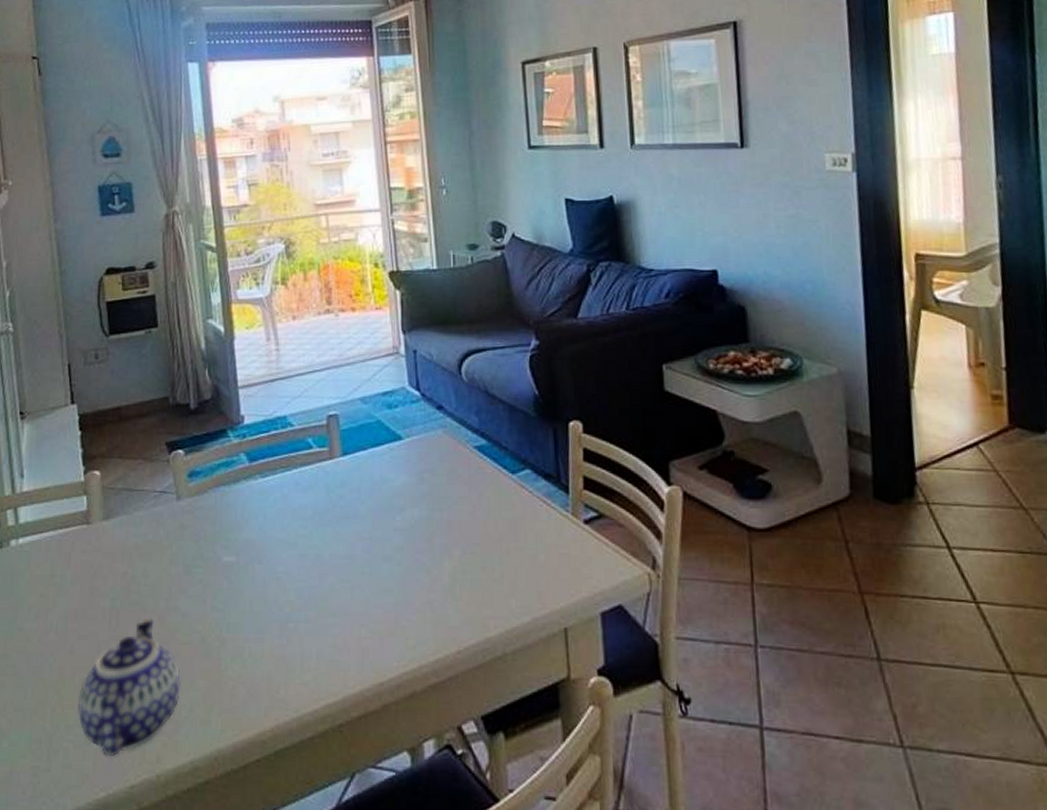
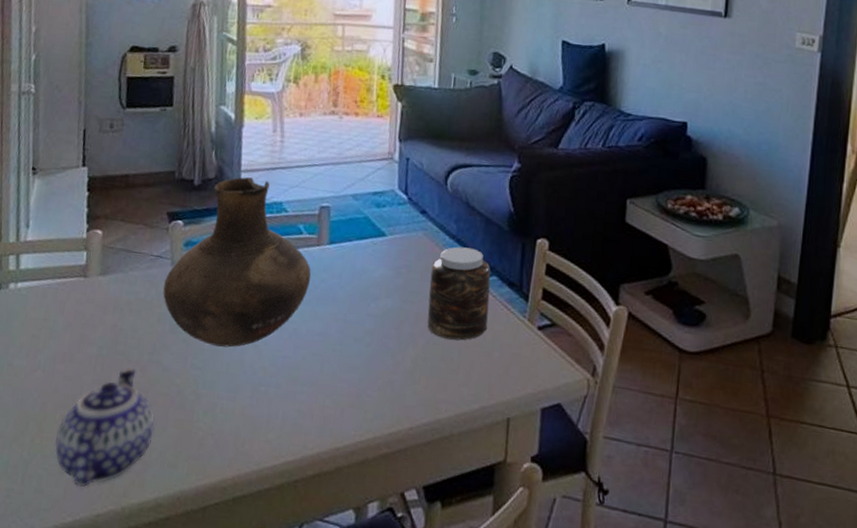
vase: none [172,392,328,583] -> present [163,177,312,348]
jar: none [457,441,527,546] -> present [427,246,491,341]

